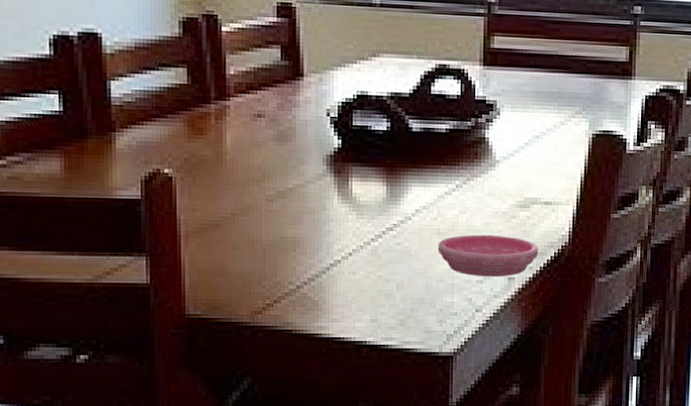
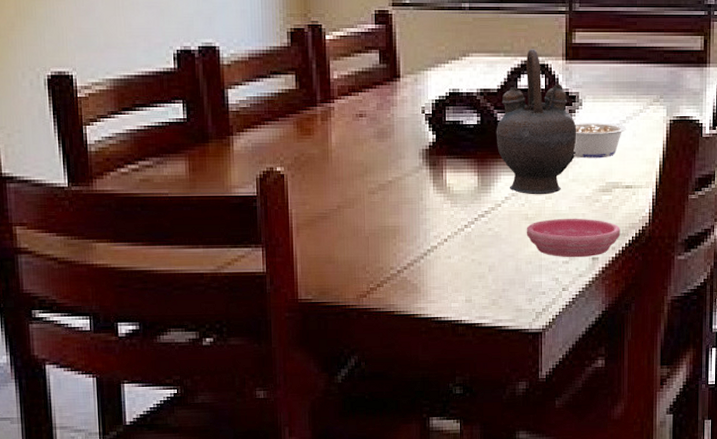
teapot: none [407,52,494,209] -> present [496,49,577,195]
legume: none [490,133,547,172] -> present [574,122,627,159]

